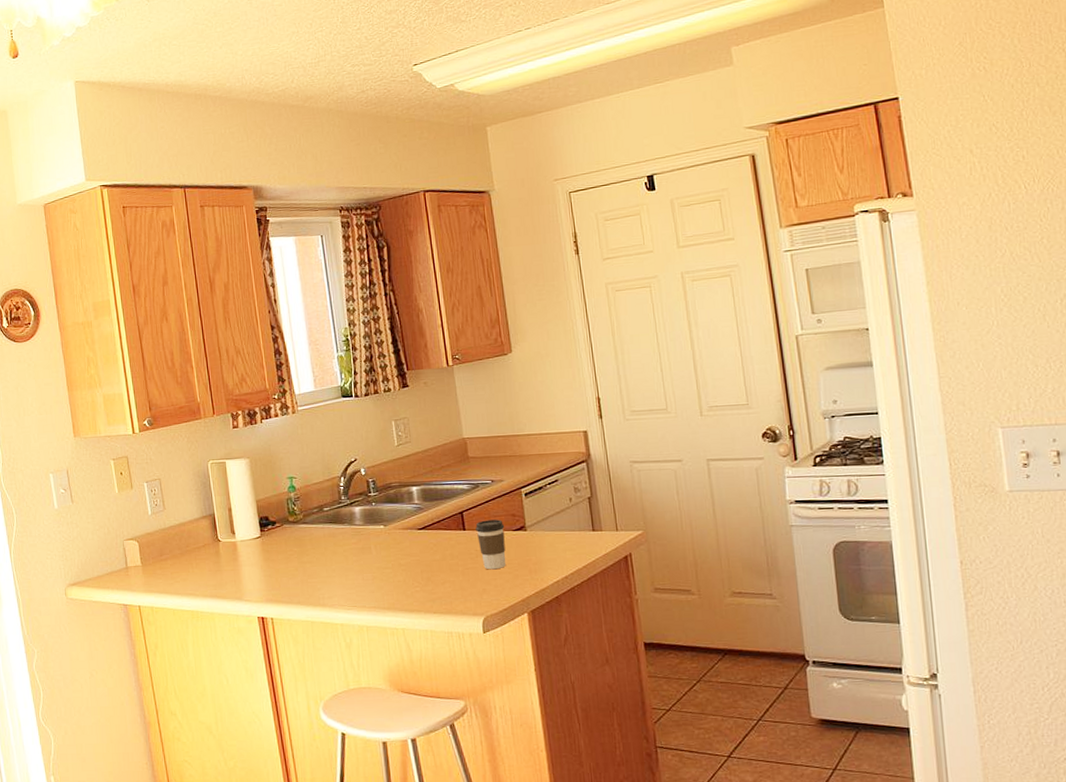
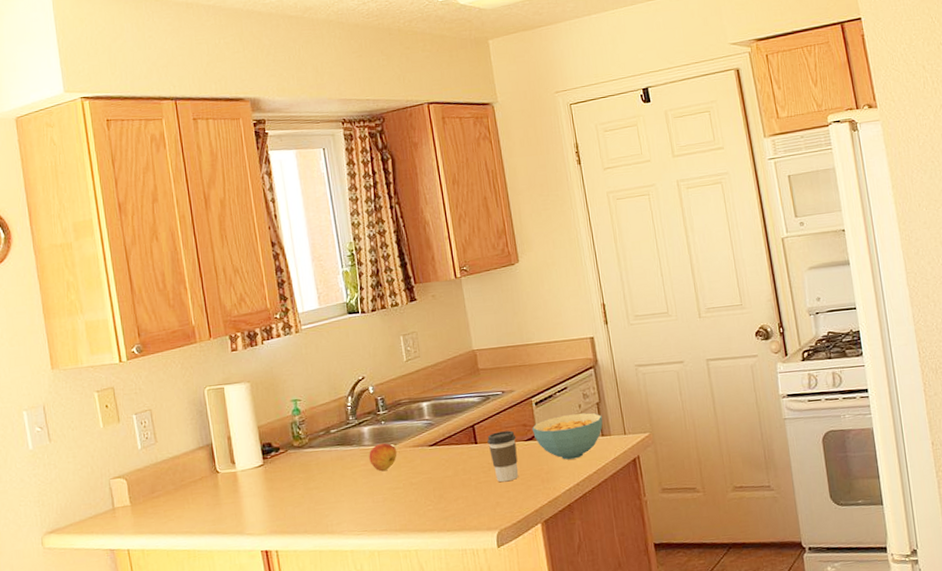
fruit: none [360,523,387,551] -> present [369,442,397,472]
cereal bowl: none [521,507,594,552] -> present [532,413,603,460]

